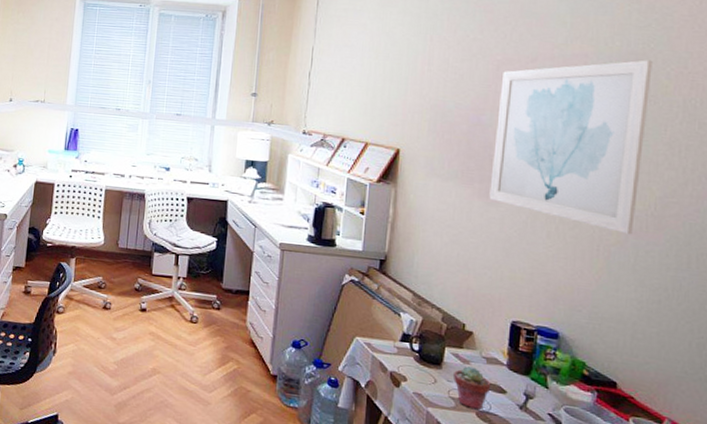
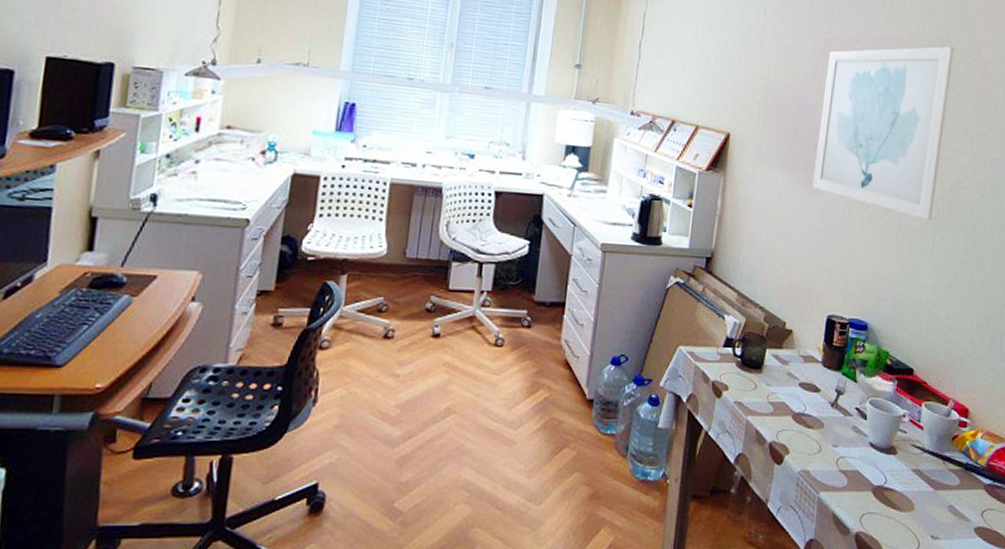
potted succulent: present [454,366,491,410] -> none [773,367,807,413]

